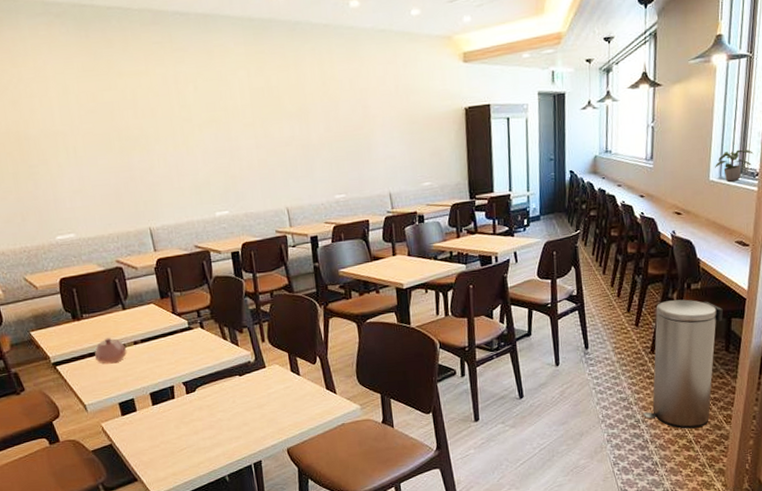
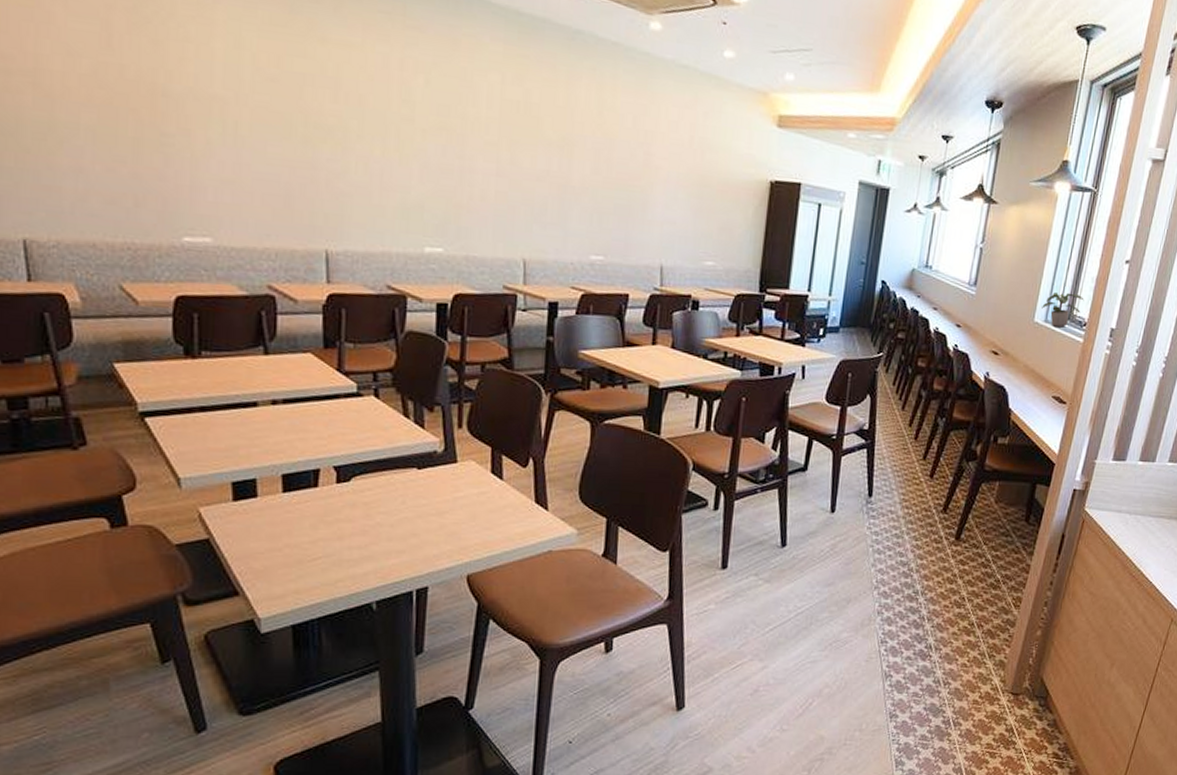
sugar bowl: present [95,338,128,364] -> none [209,389,260,425]
pedal bin: present [643,299,723,429] -> none [923,453,1029,609]

